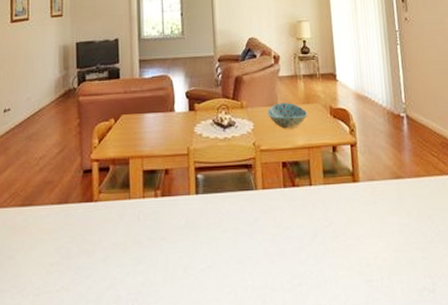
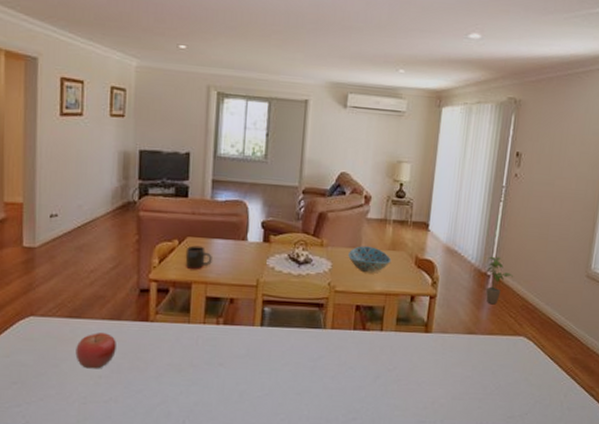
fruit: none [28,218,65,257] -> present [75,333,116,369]
mug: none [121,122,145,146] -> present [185,245,212,270]
house plant: none [398,97,426,146] -> present [486,256,513,305]

